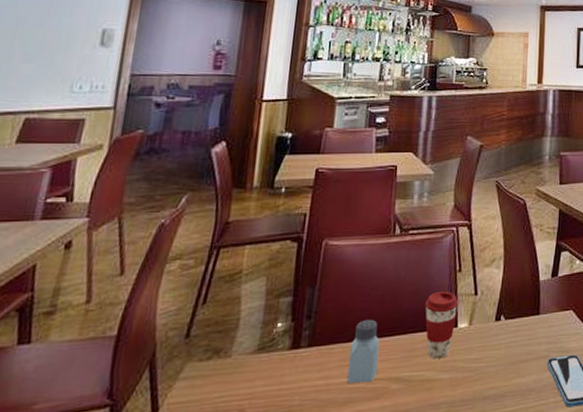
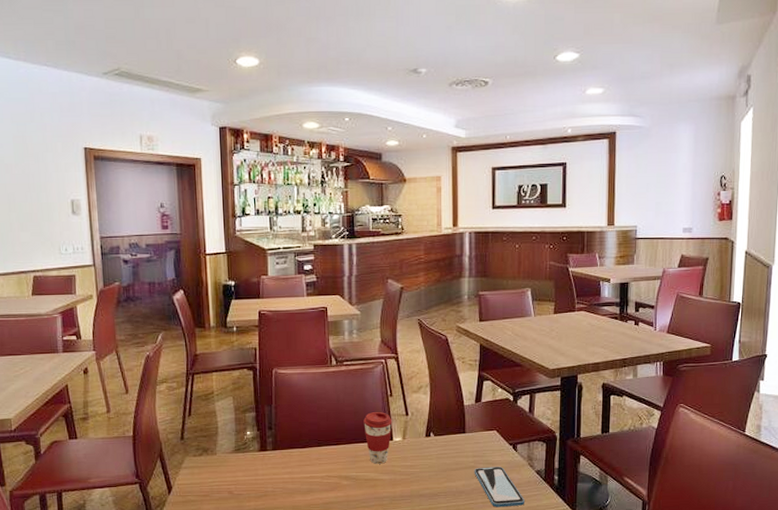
saltshaker: present [346,319,380,384] -> none [305,431,330,479]

